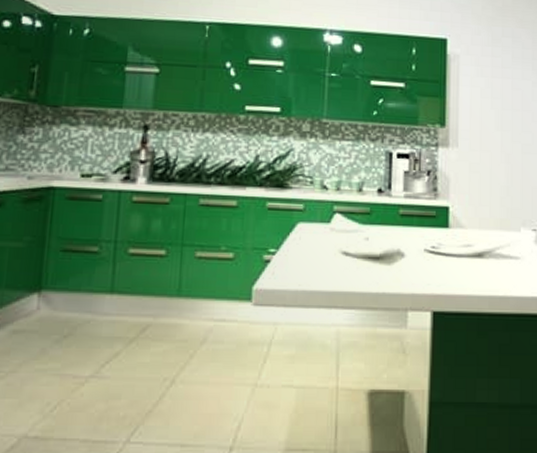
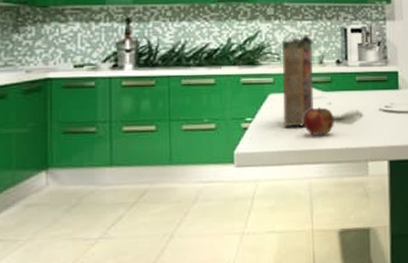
cereal box: none [311,157,354,263] -> present [282,35,314,127]
fruit: none [334,242,371,276] -> present [303,107,334,136]

